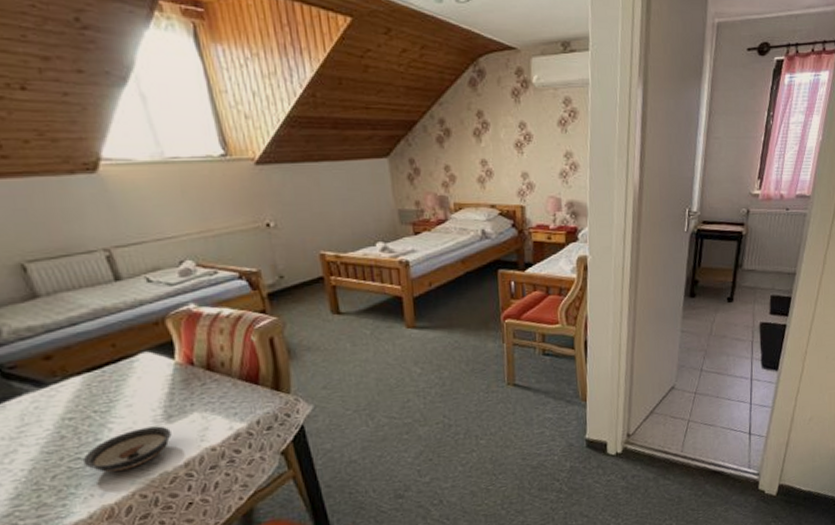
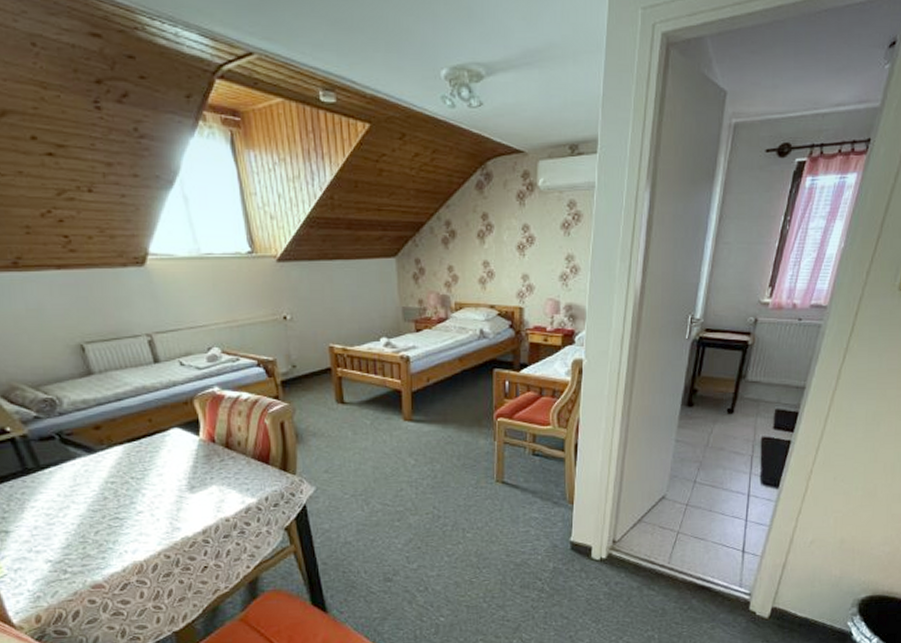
saucer: present [82,426,172,472] -> none [120,495,193,532]

